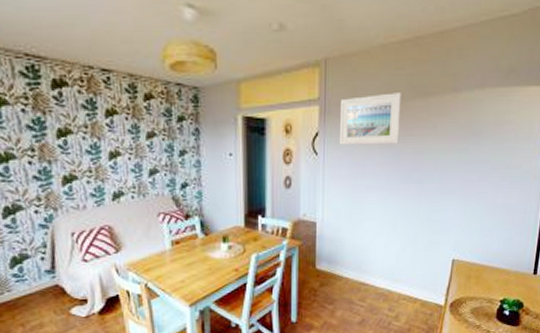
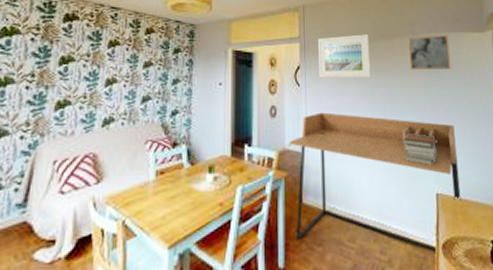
desk: none [305,182,484,311] -> present [290,112,461,254]
book stack: none [424,201,463,233] -> present [402,132,439,165]
wall art: none [445,91,498,134] -> present [408,35,452,71]

